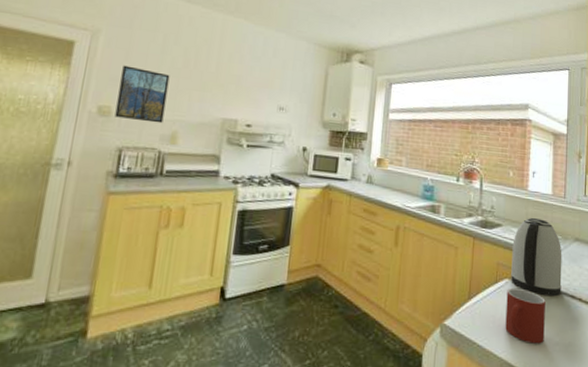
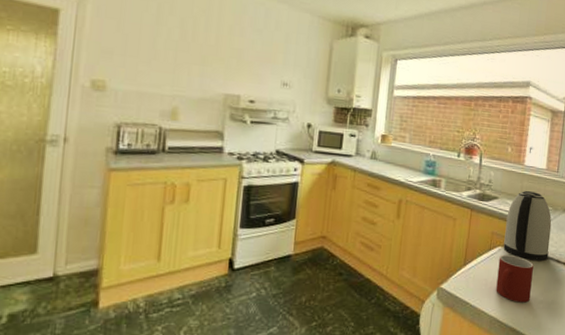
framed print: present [114,65,170,124] -> none [110,36,167,99]

